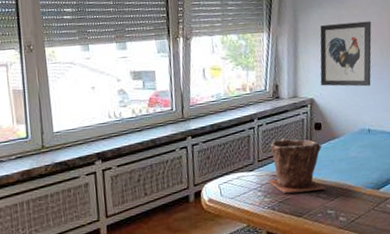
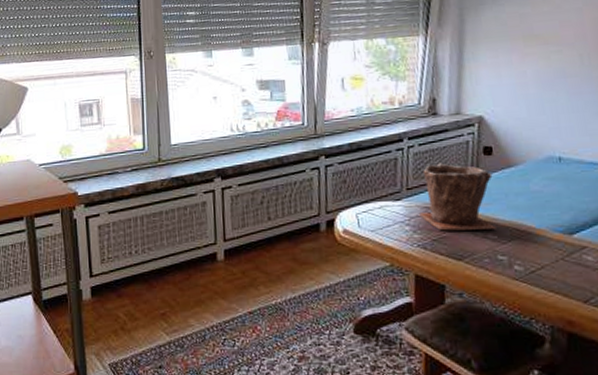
wall art: present [320,21,372,87] -> none [492,20,568,103]

